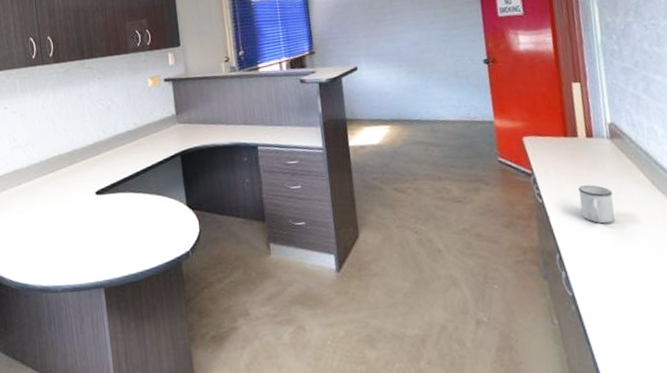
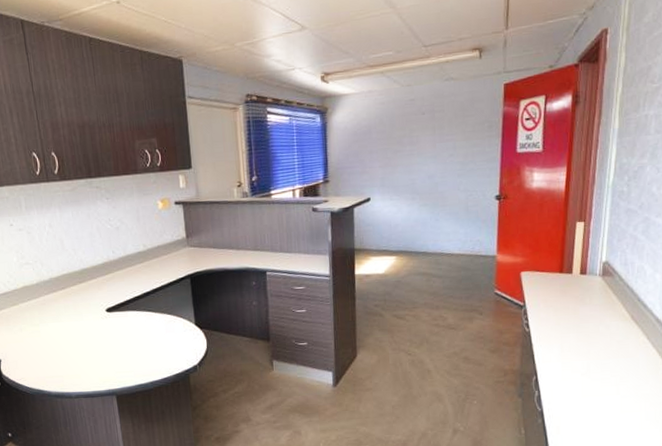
mug: present [578,185,615,224] -> none [562,317,593,352]

